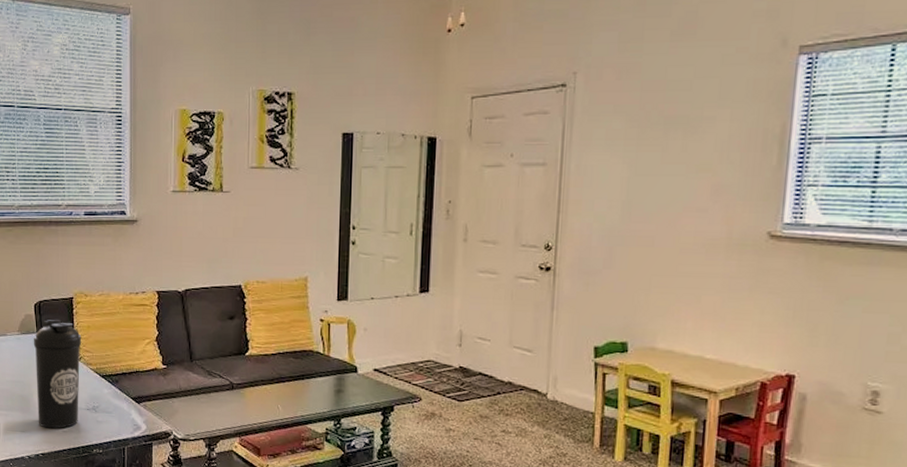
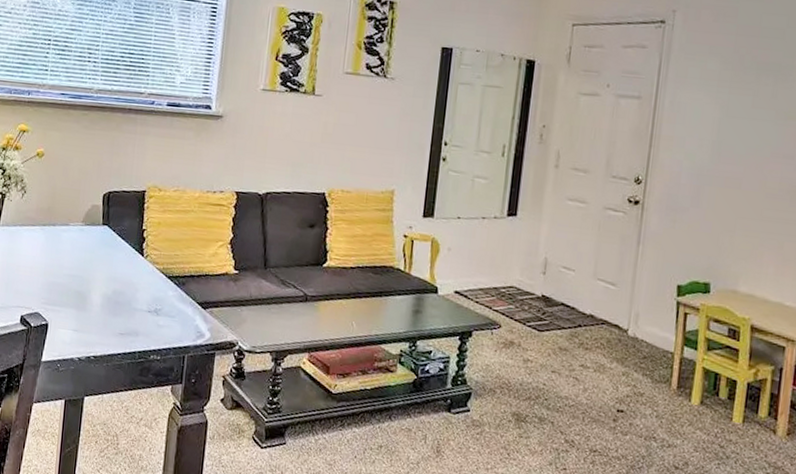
water bottle: present [33,319,82,429] -> none [93,212,151,330]

